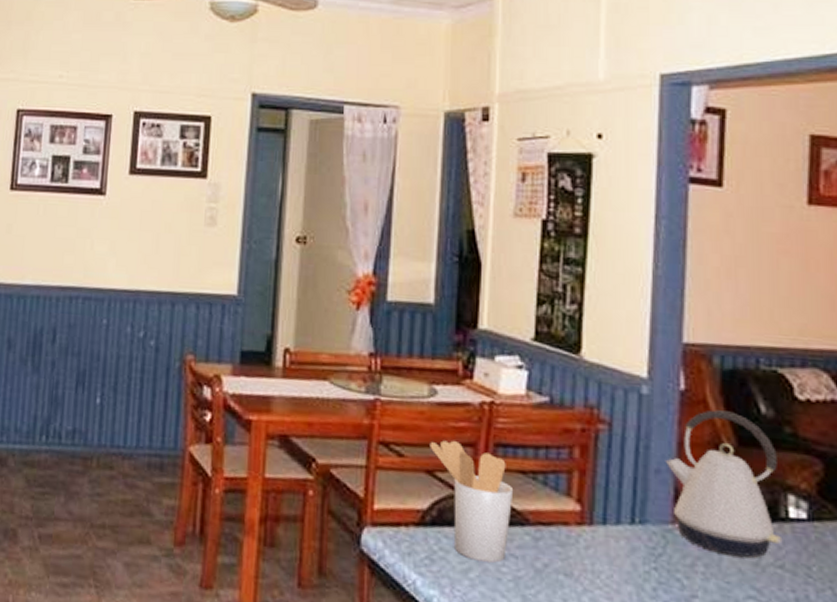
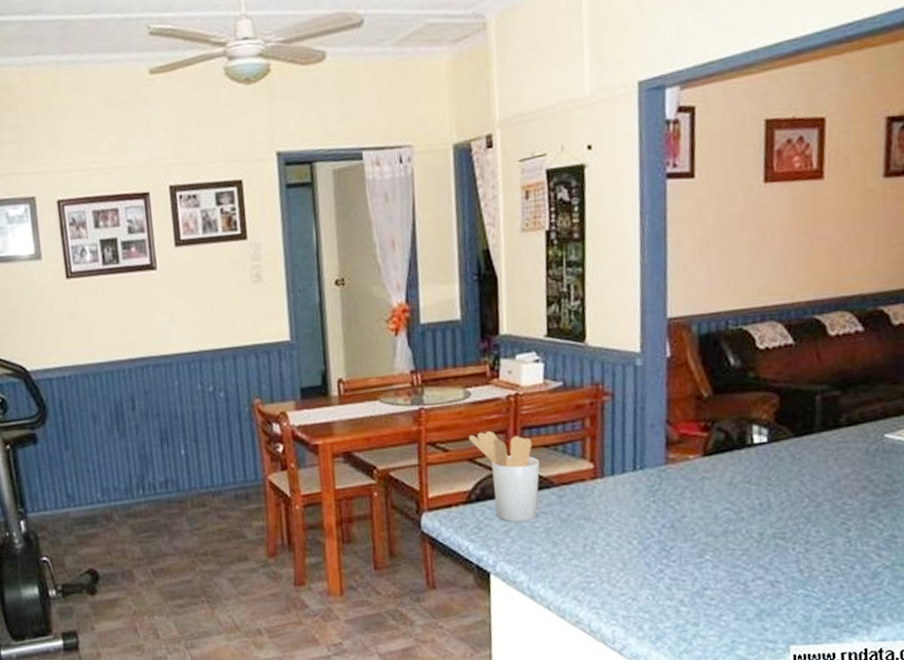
kettle: present [665,410,783,557] -> none [657,367,750,481]

